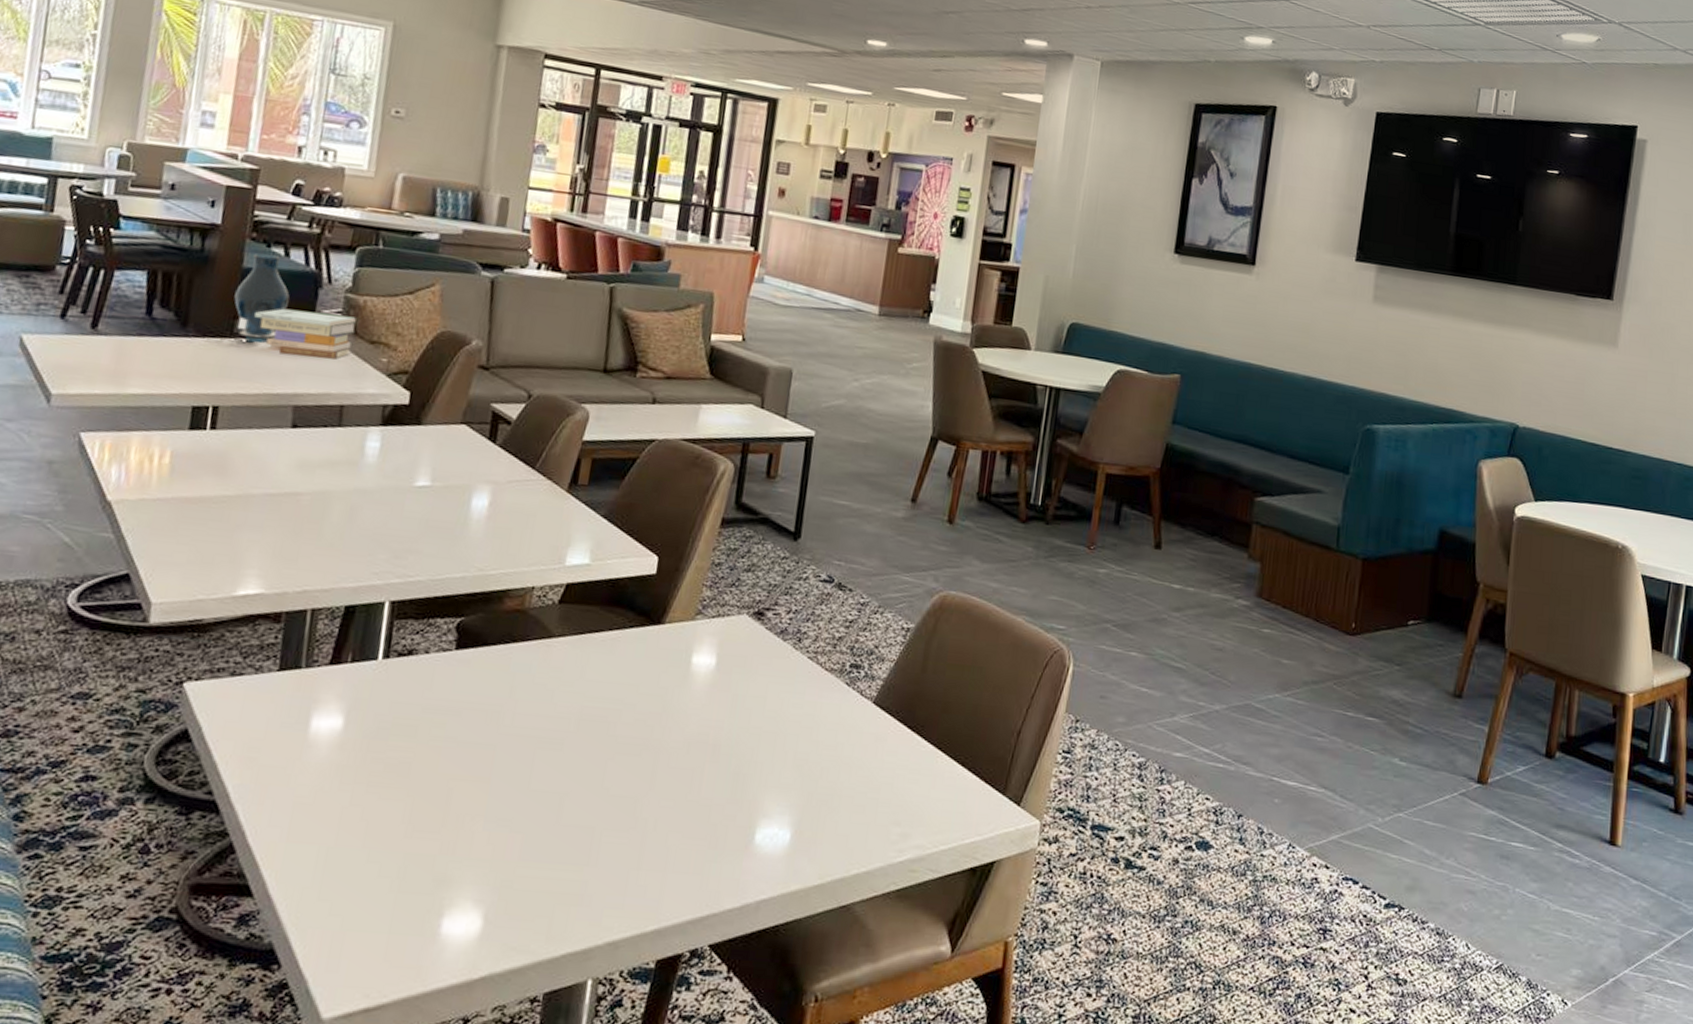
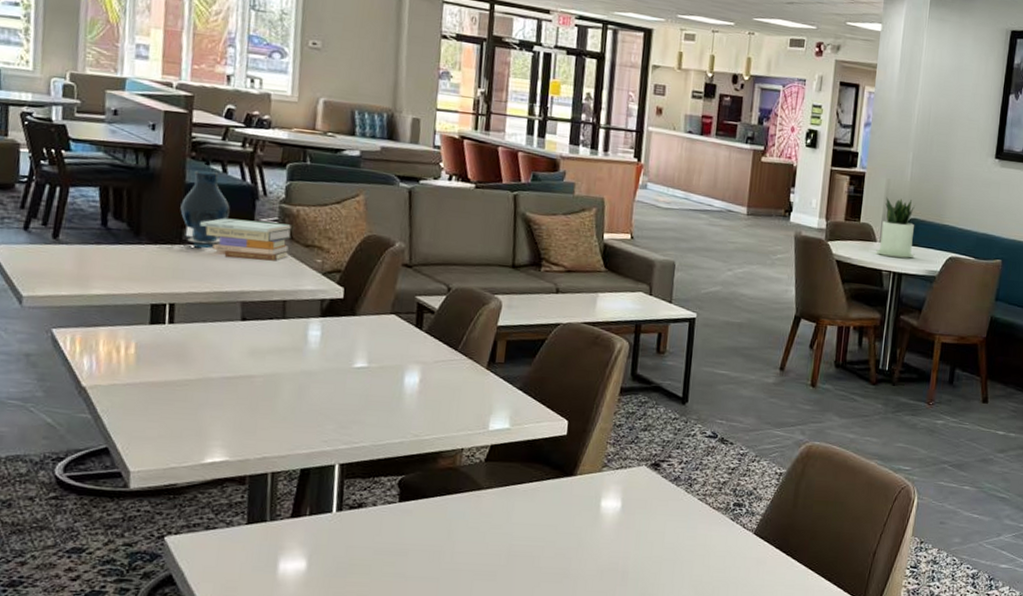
planter: none [1030,297,1079,371] -> present [876,197,916,259]

